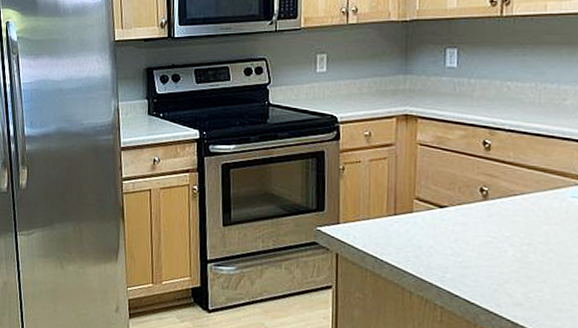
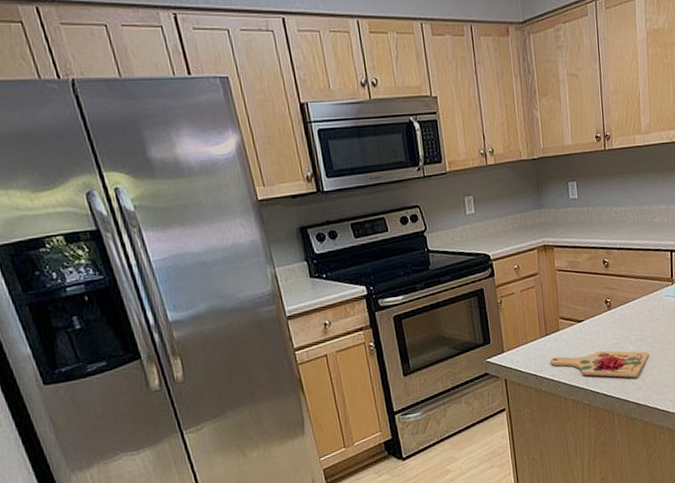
cutting board: none [396,241,539,289] -> present [550,350,649,378]

